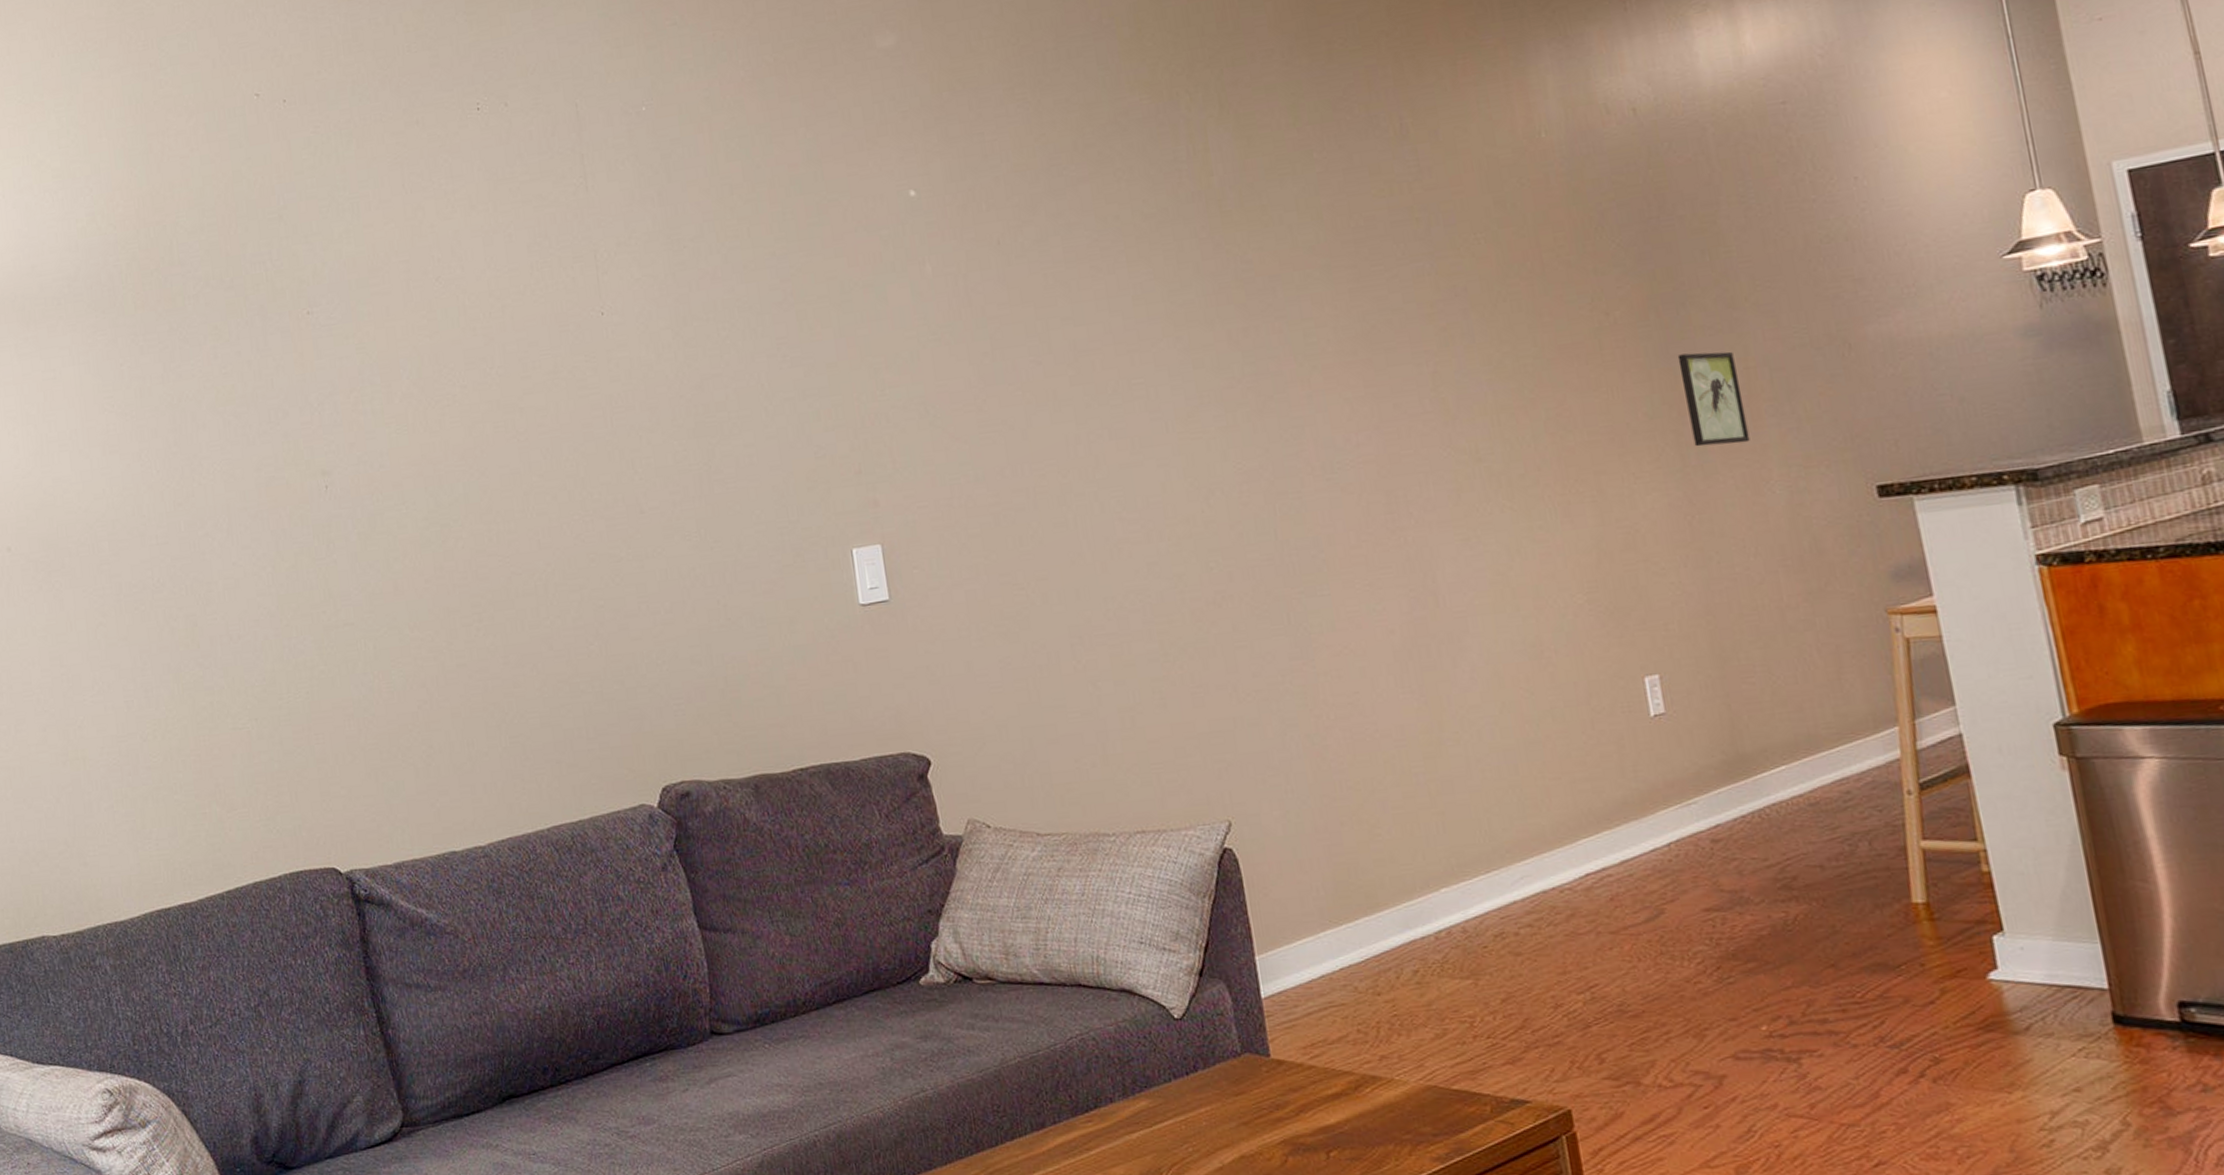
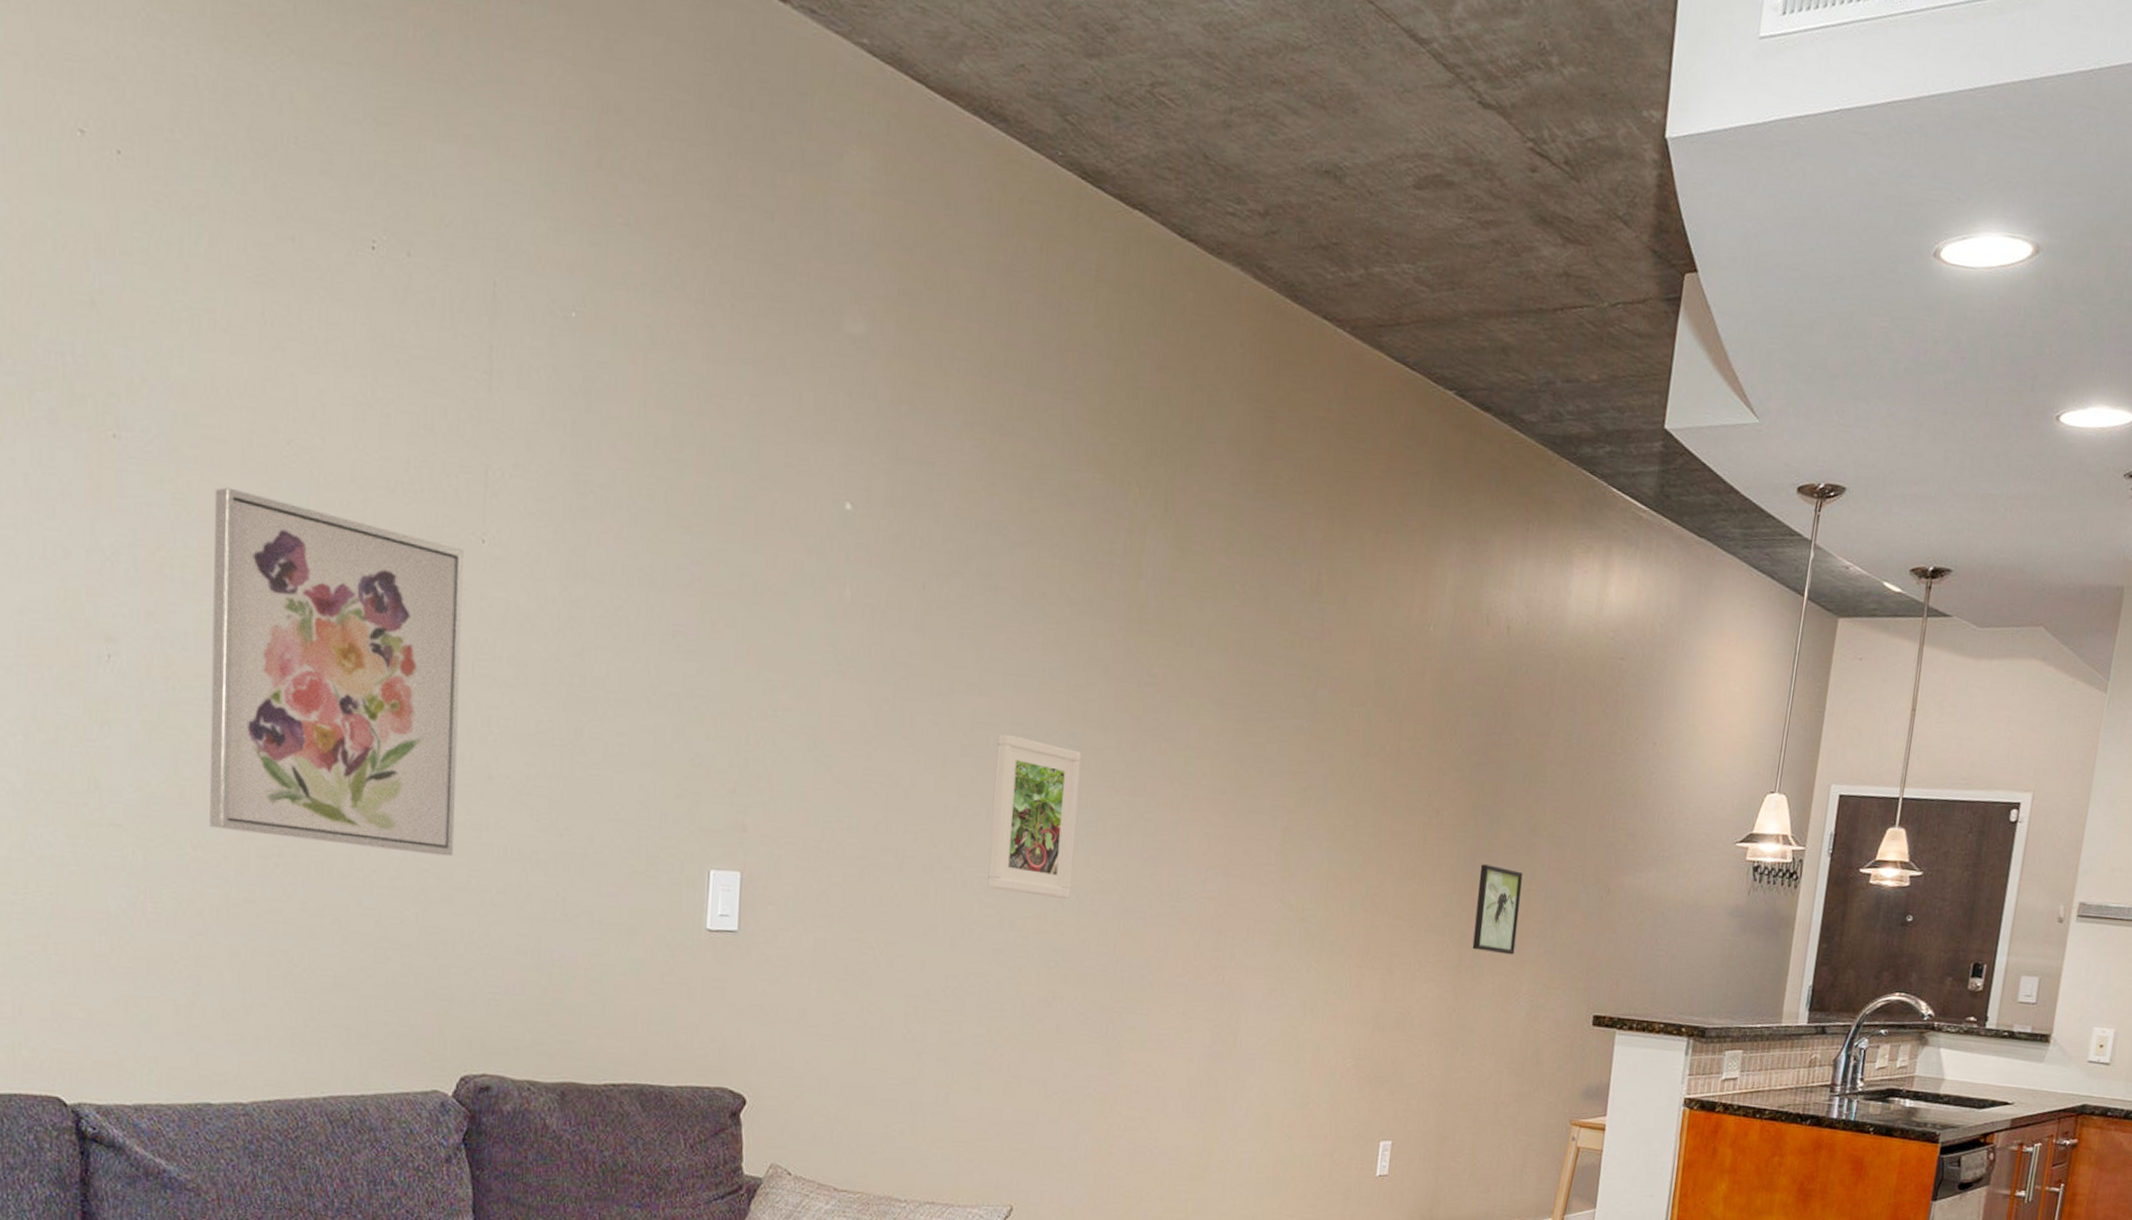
wall art: none [387,325,623,610] -> present [209,487,464,857]
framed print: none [1103,352,1215,505] -> present [987,733,1081,899]

